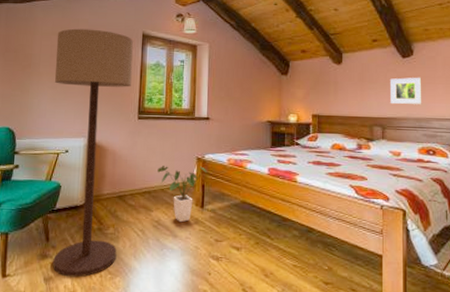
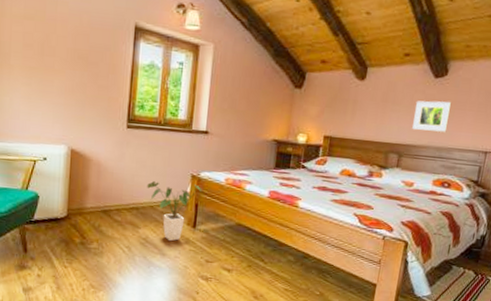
floor lamp: present [53,28,133,278] -> none [29,12,123,290]

